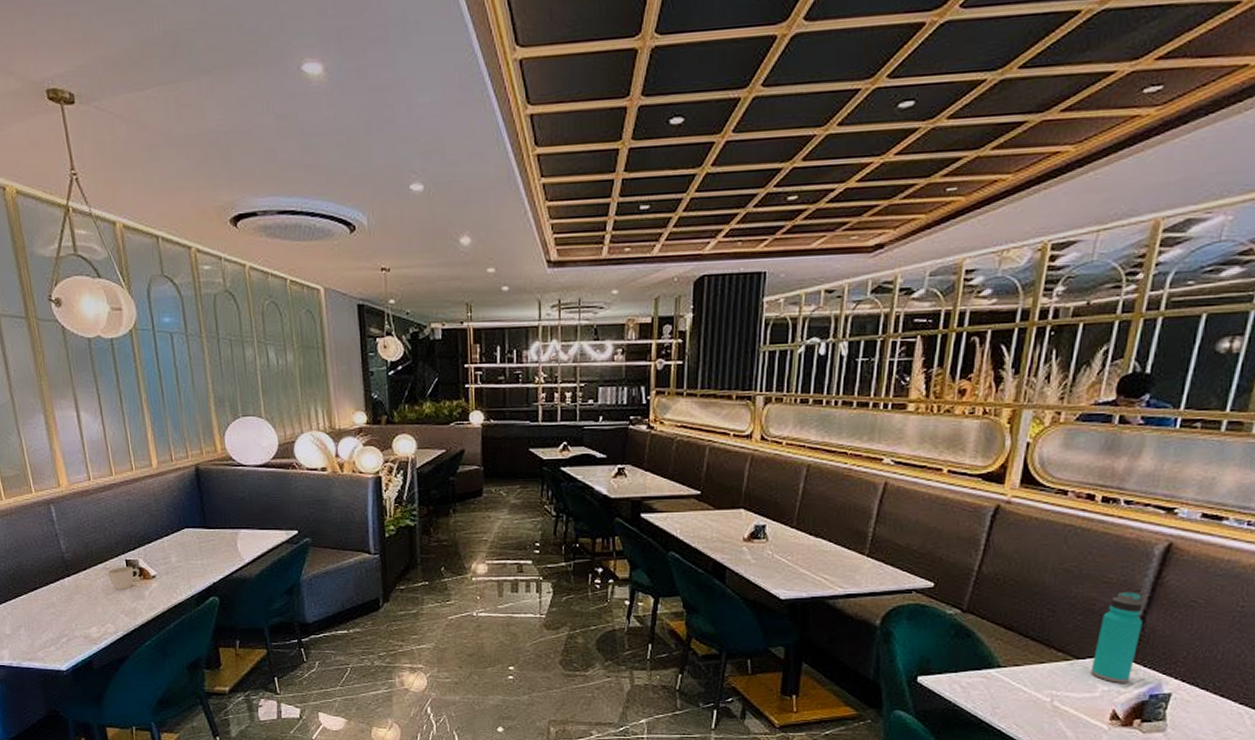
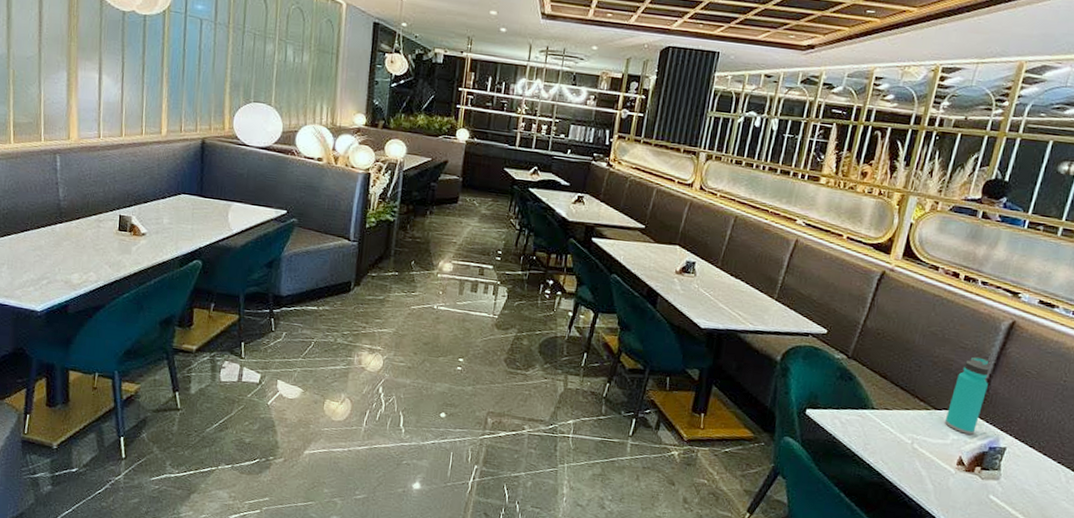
cup: present [107,566,140,590] -> none [99,220,131,243]

